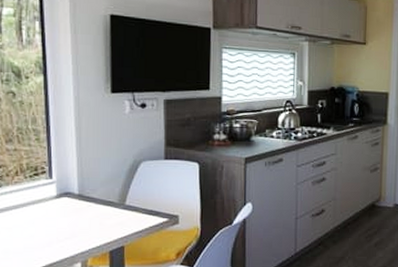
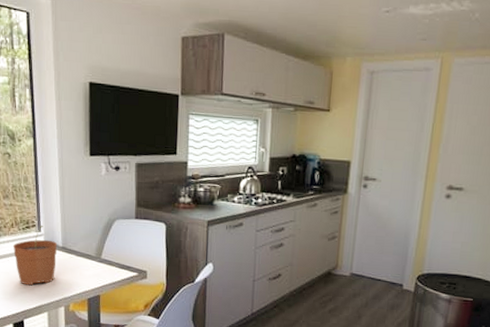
plant pot: none [17,171,73,241] -> present [12,224,58,286]

